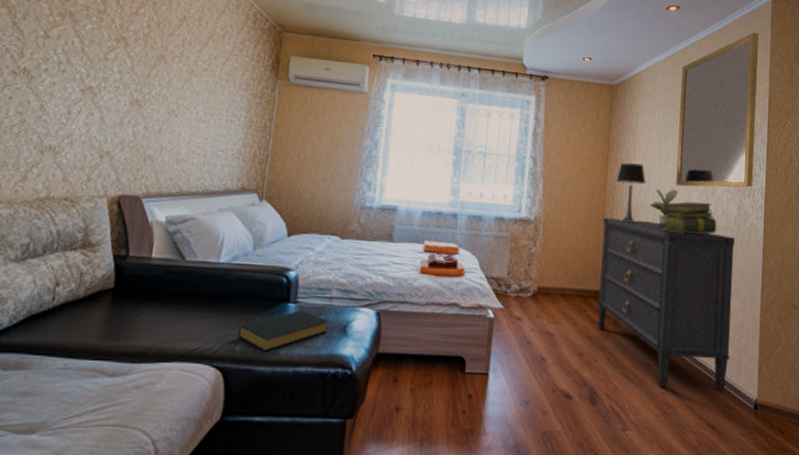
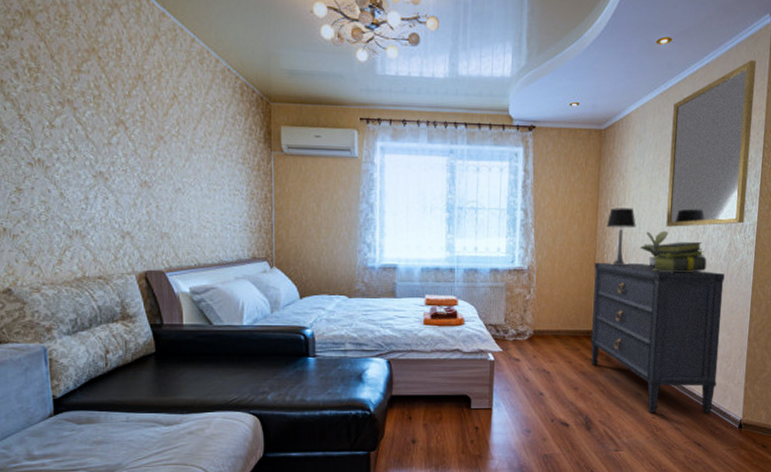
hardback book: present [238,310,329,352] -> none [268,363,346,400]

